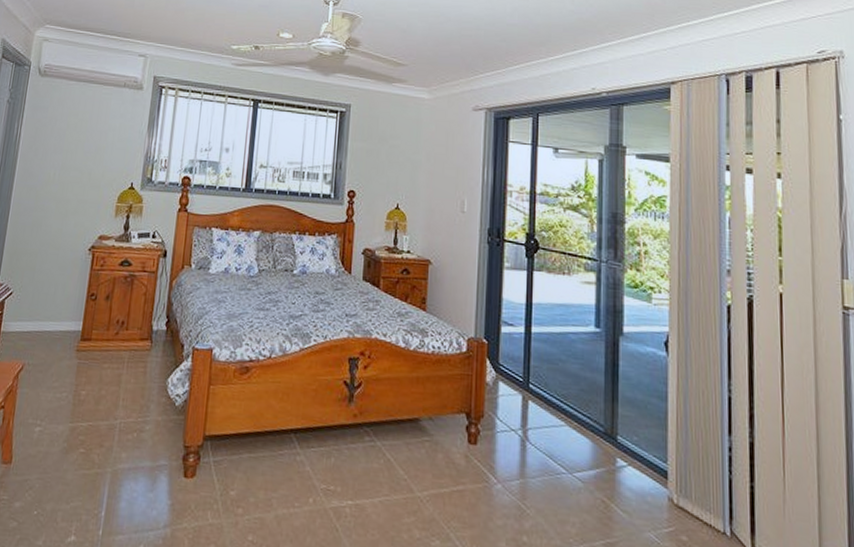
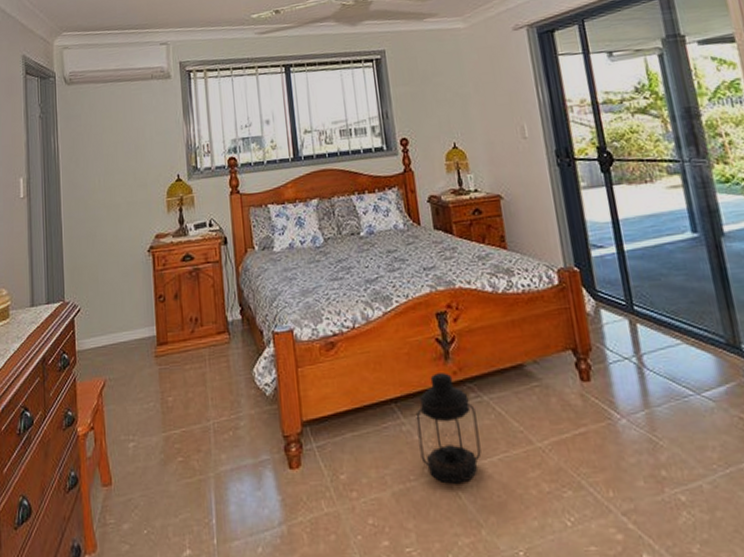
lantern: none [308,413,367,517] -> present [416,373,482,484]

